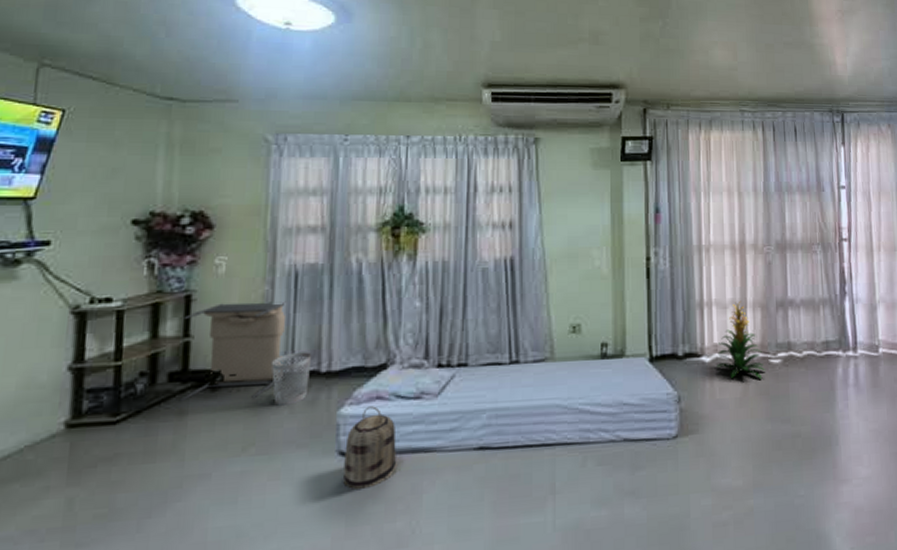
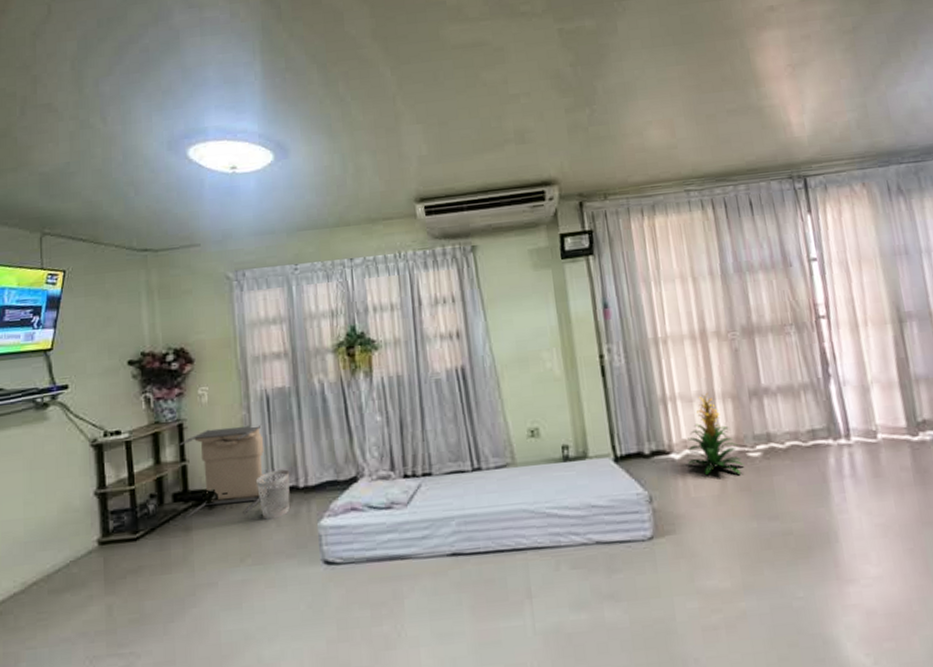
basket: present [343,406,397,490] -> none [328,517,377,596]

